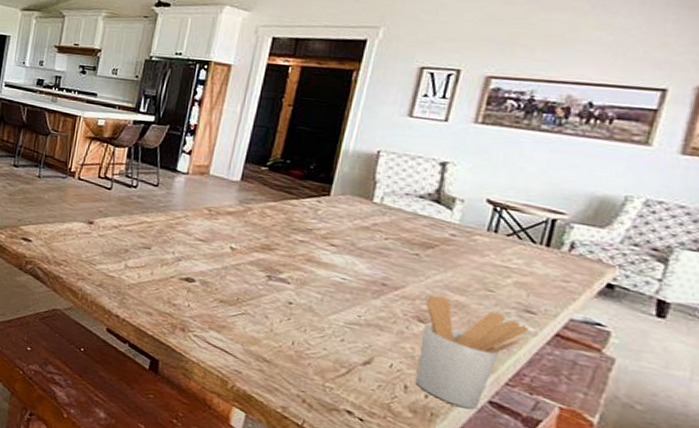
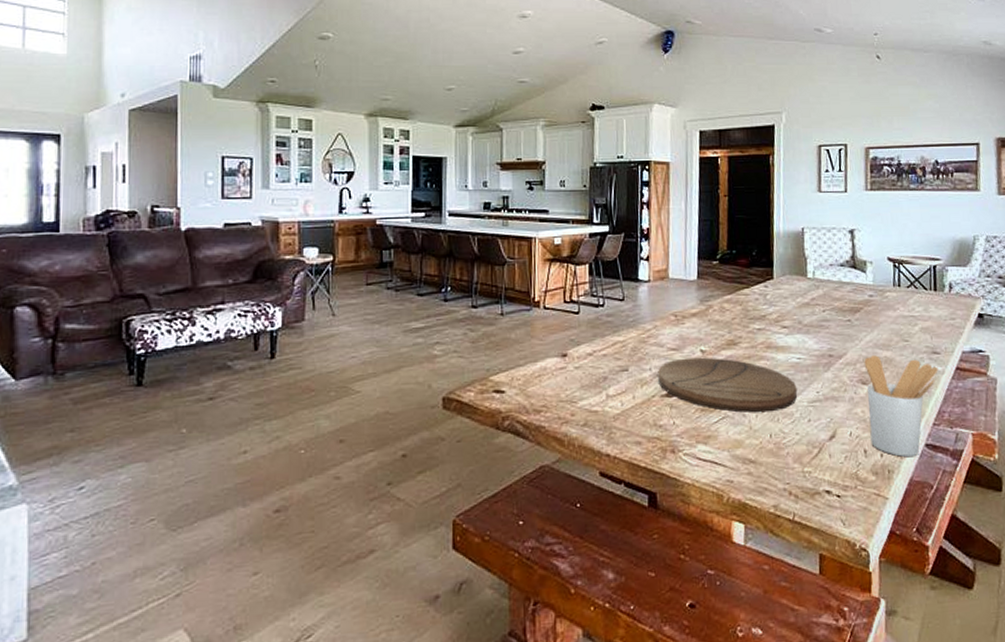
cutting board: none [179,249,335,323] -> present [658,357,798,412]

